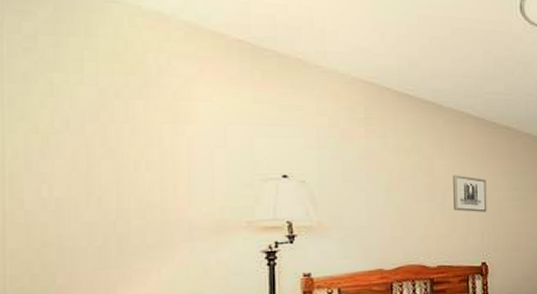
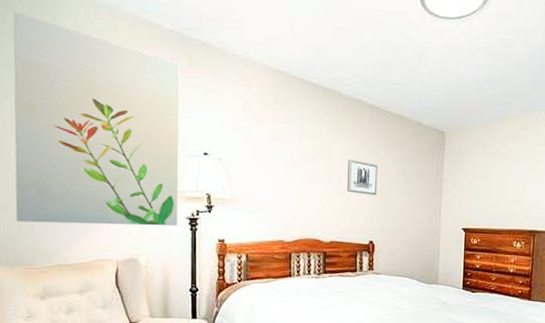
wall art: none [29,19,252,272] -> present [13,12,180,226]

